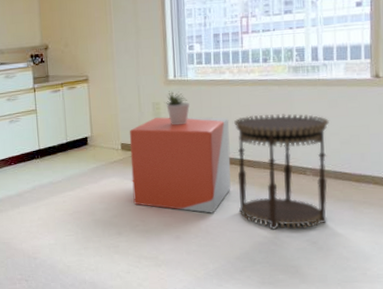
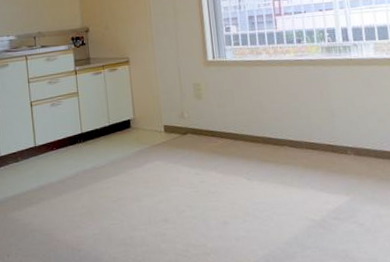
stool: present [129,117,231,213] -> none [171,97,276,196]
potted plant: present [166,91,190,125] -> none [206,72,230,106]
side table: present [234,113,329,230] -> none [274,93,372,212]

